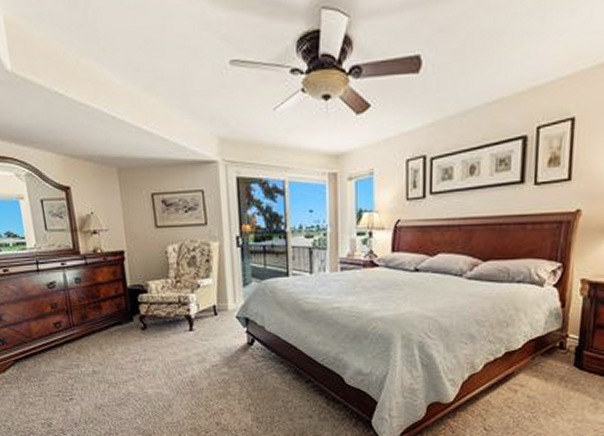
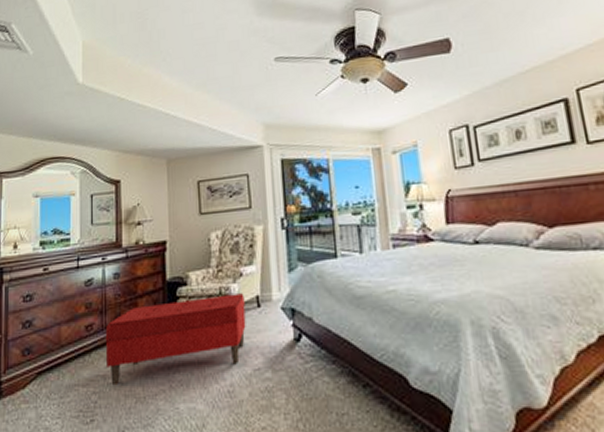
bench: none [73,303,204,373] -> present [105,293,246,386]

